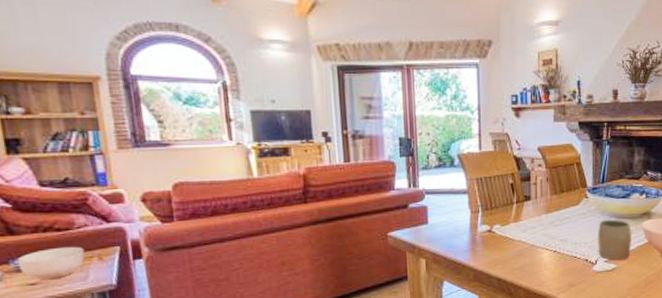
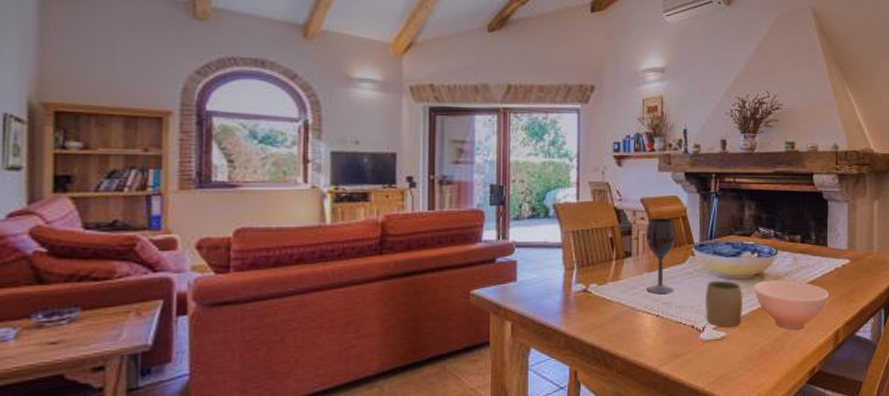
bowl: present [16,246,85,281] -> none [40,298,123,339]
wine glass: none [543,164,571,233] -> present [645,218,676,295]

